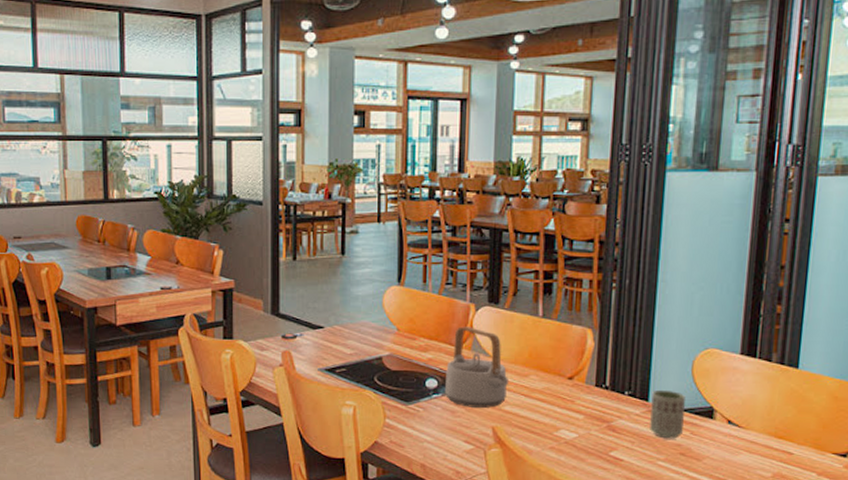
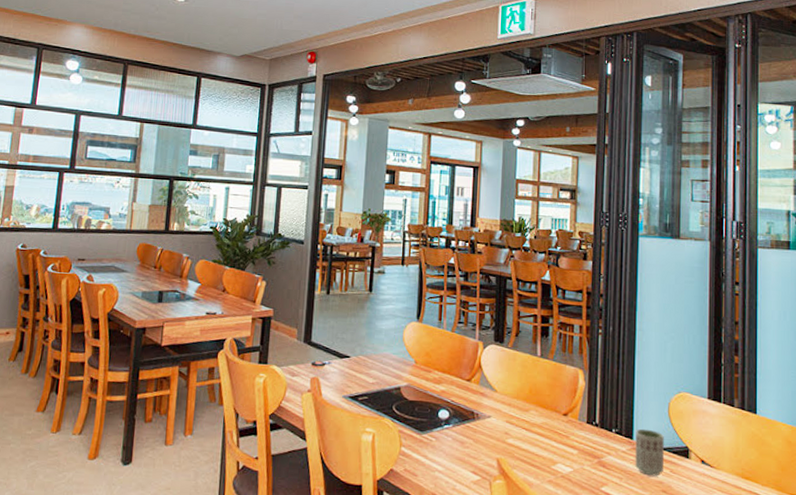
teapot: present [444,326,510,408] -> none [455,362,512,440]

